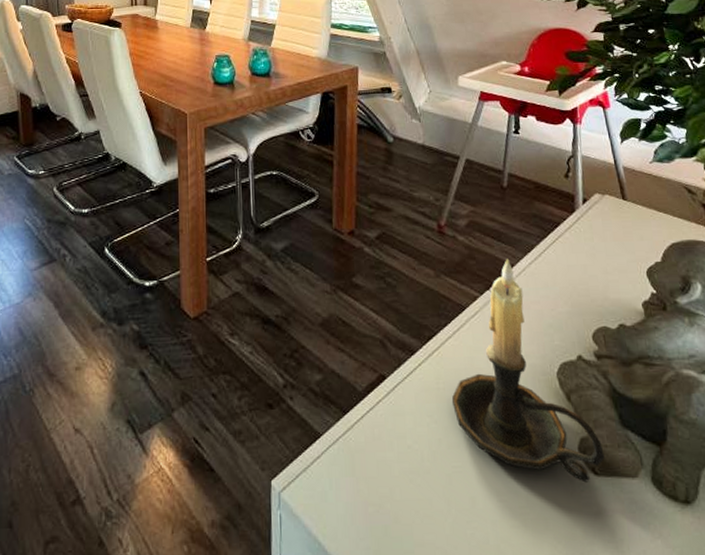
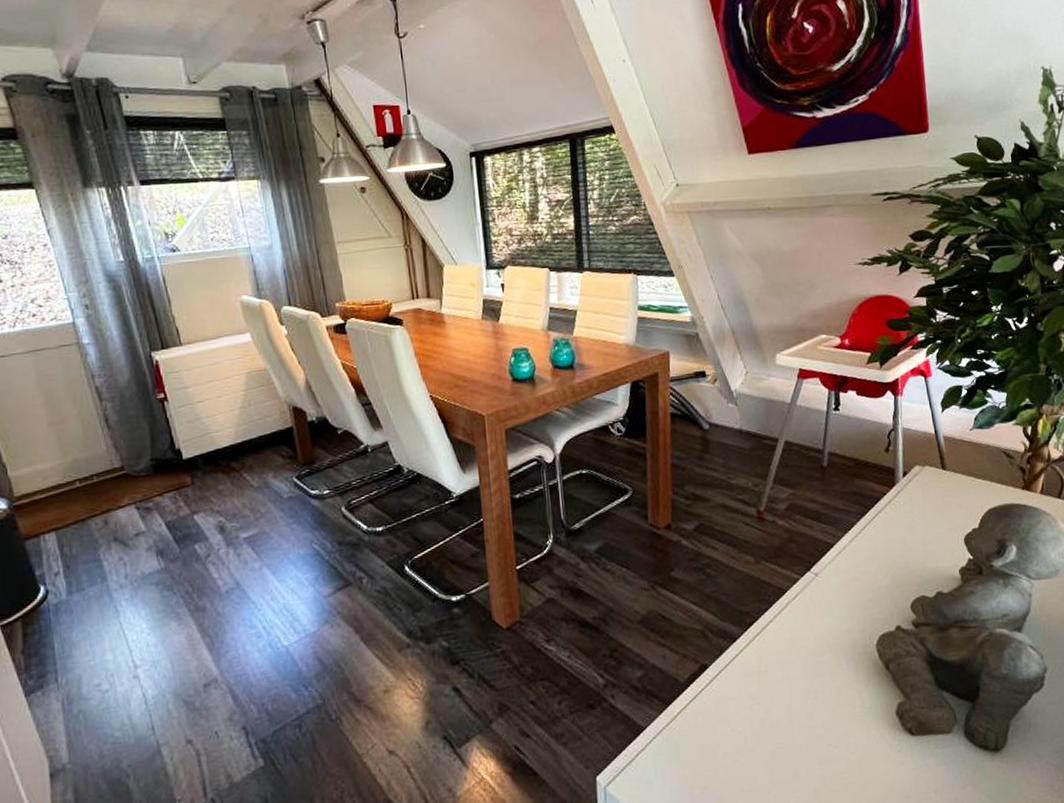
candle holder: present [451,259,605,483] -> none [773,538,921,743]

